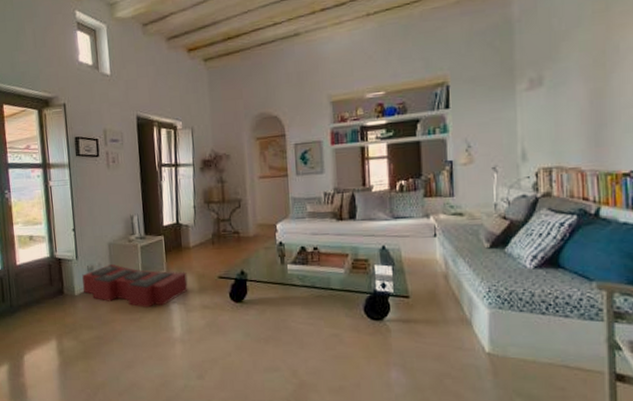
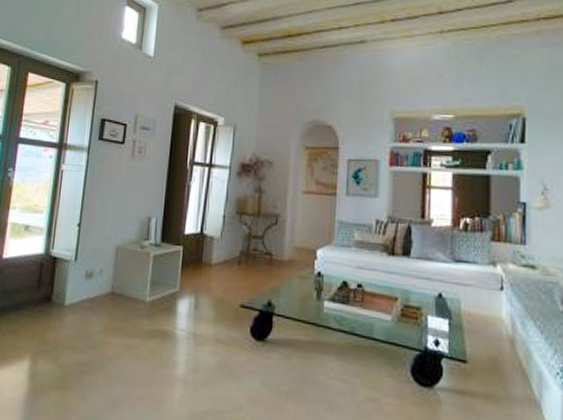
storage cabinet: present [82,264,188,308] -> none [75,272,203,333]

